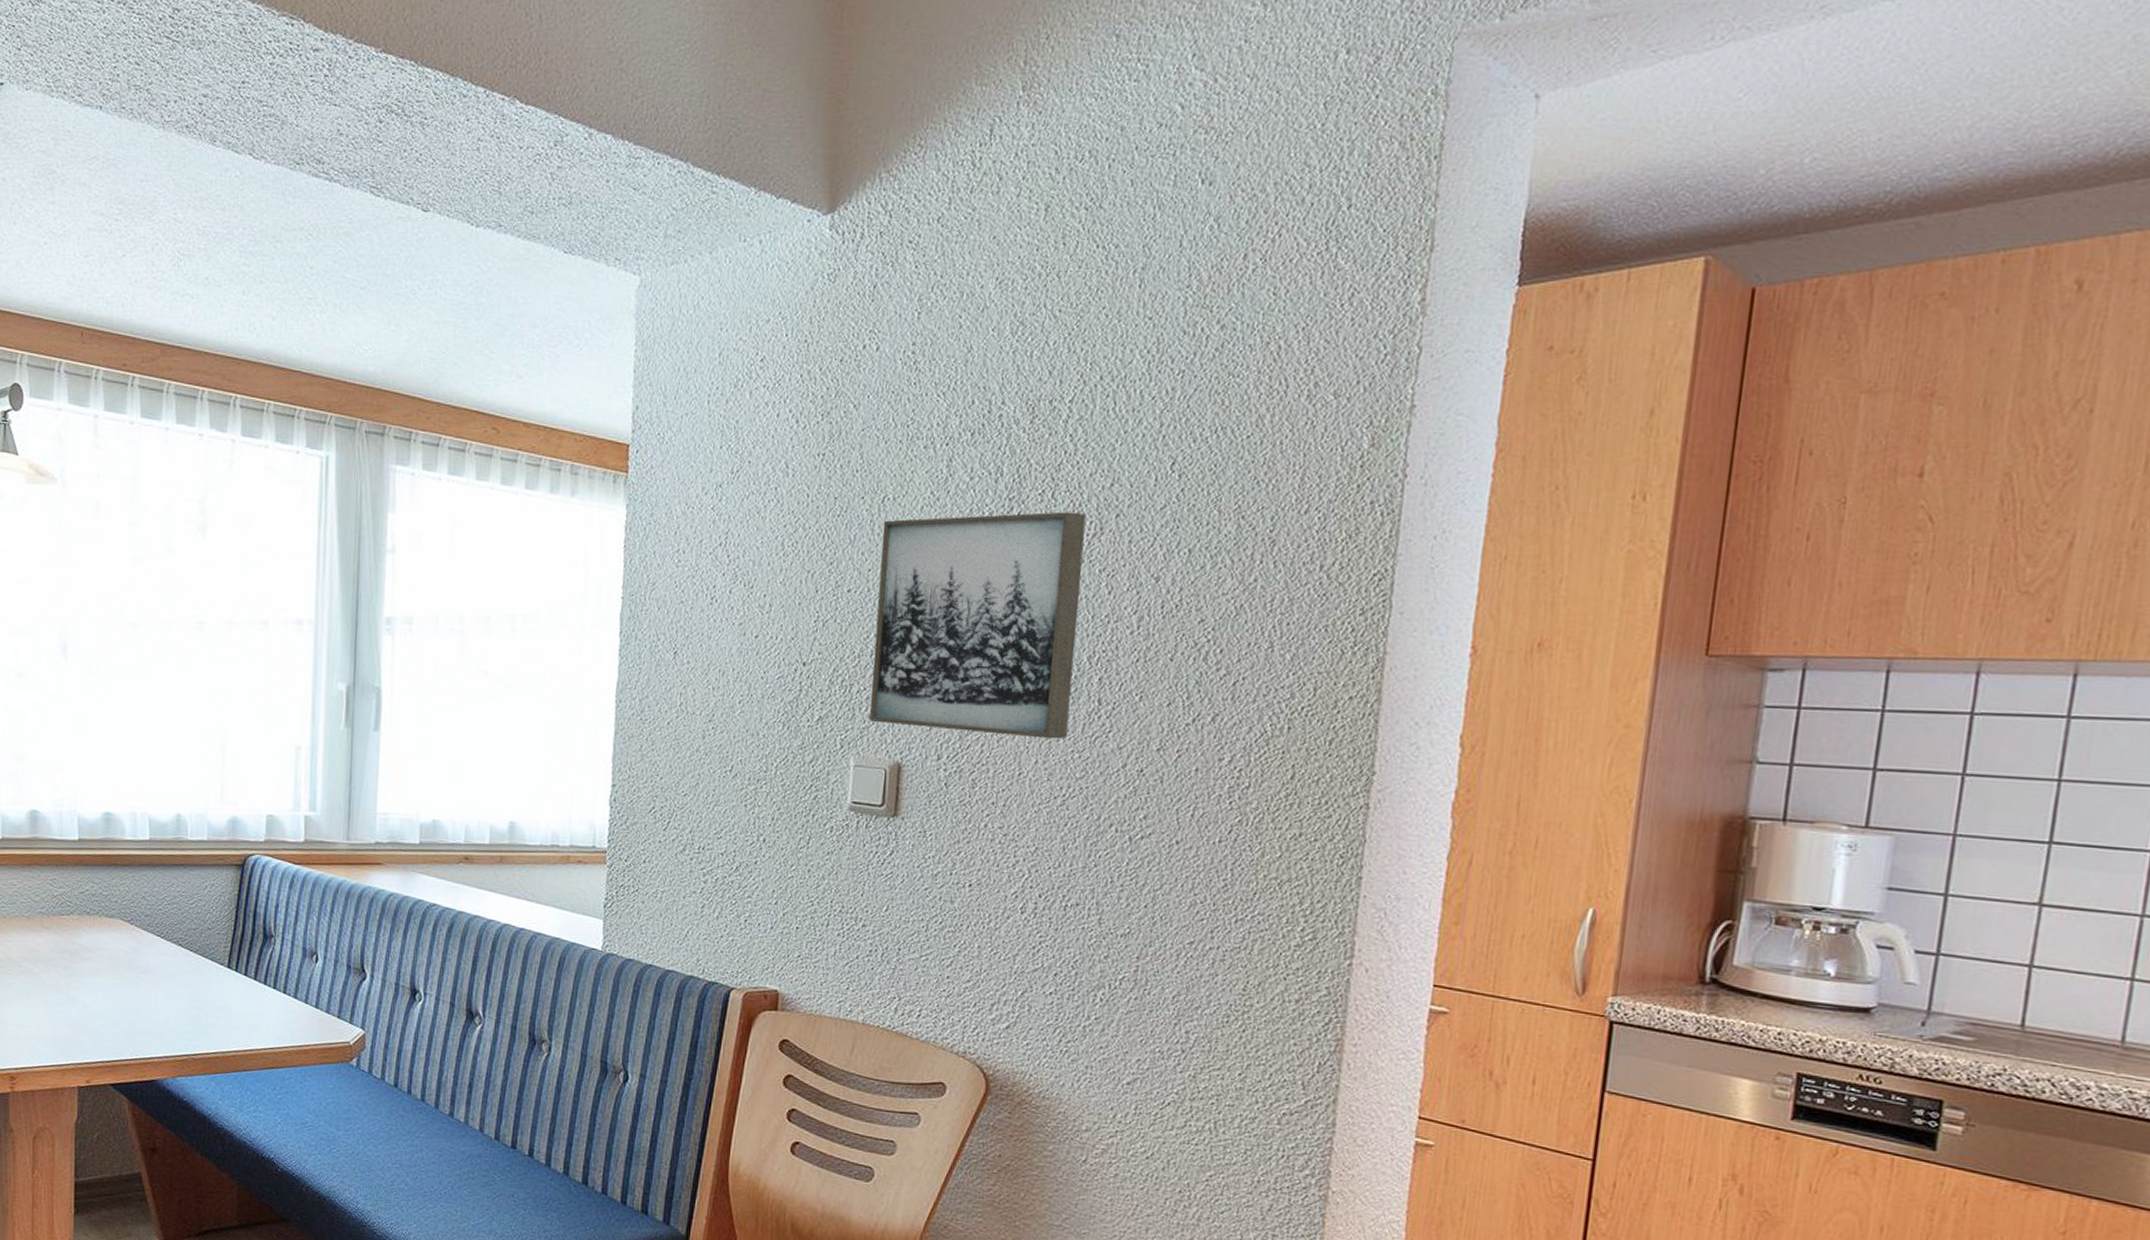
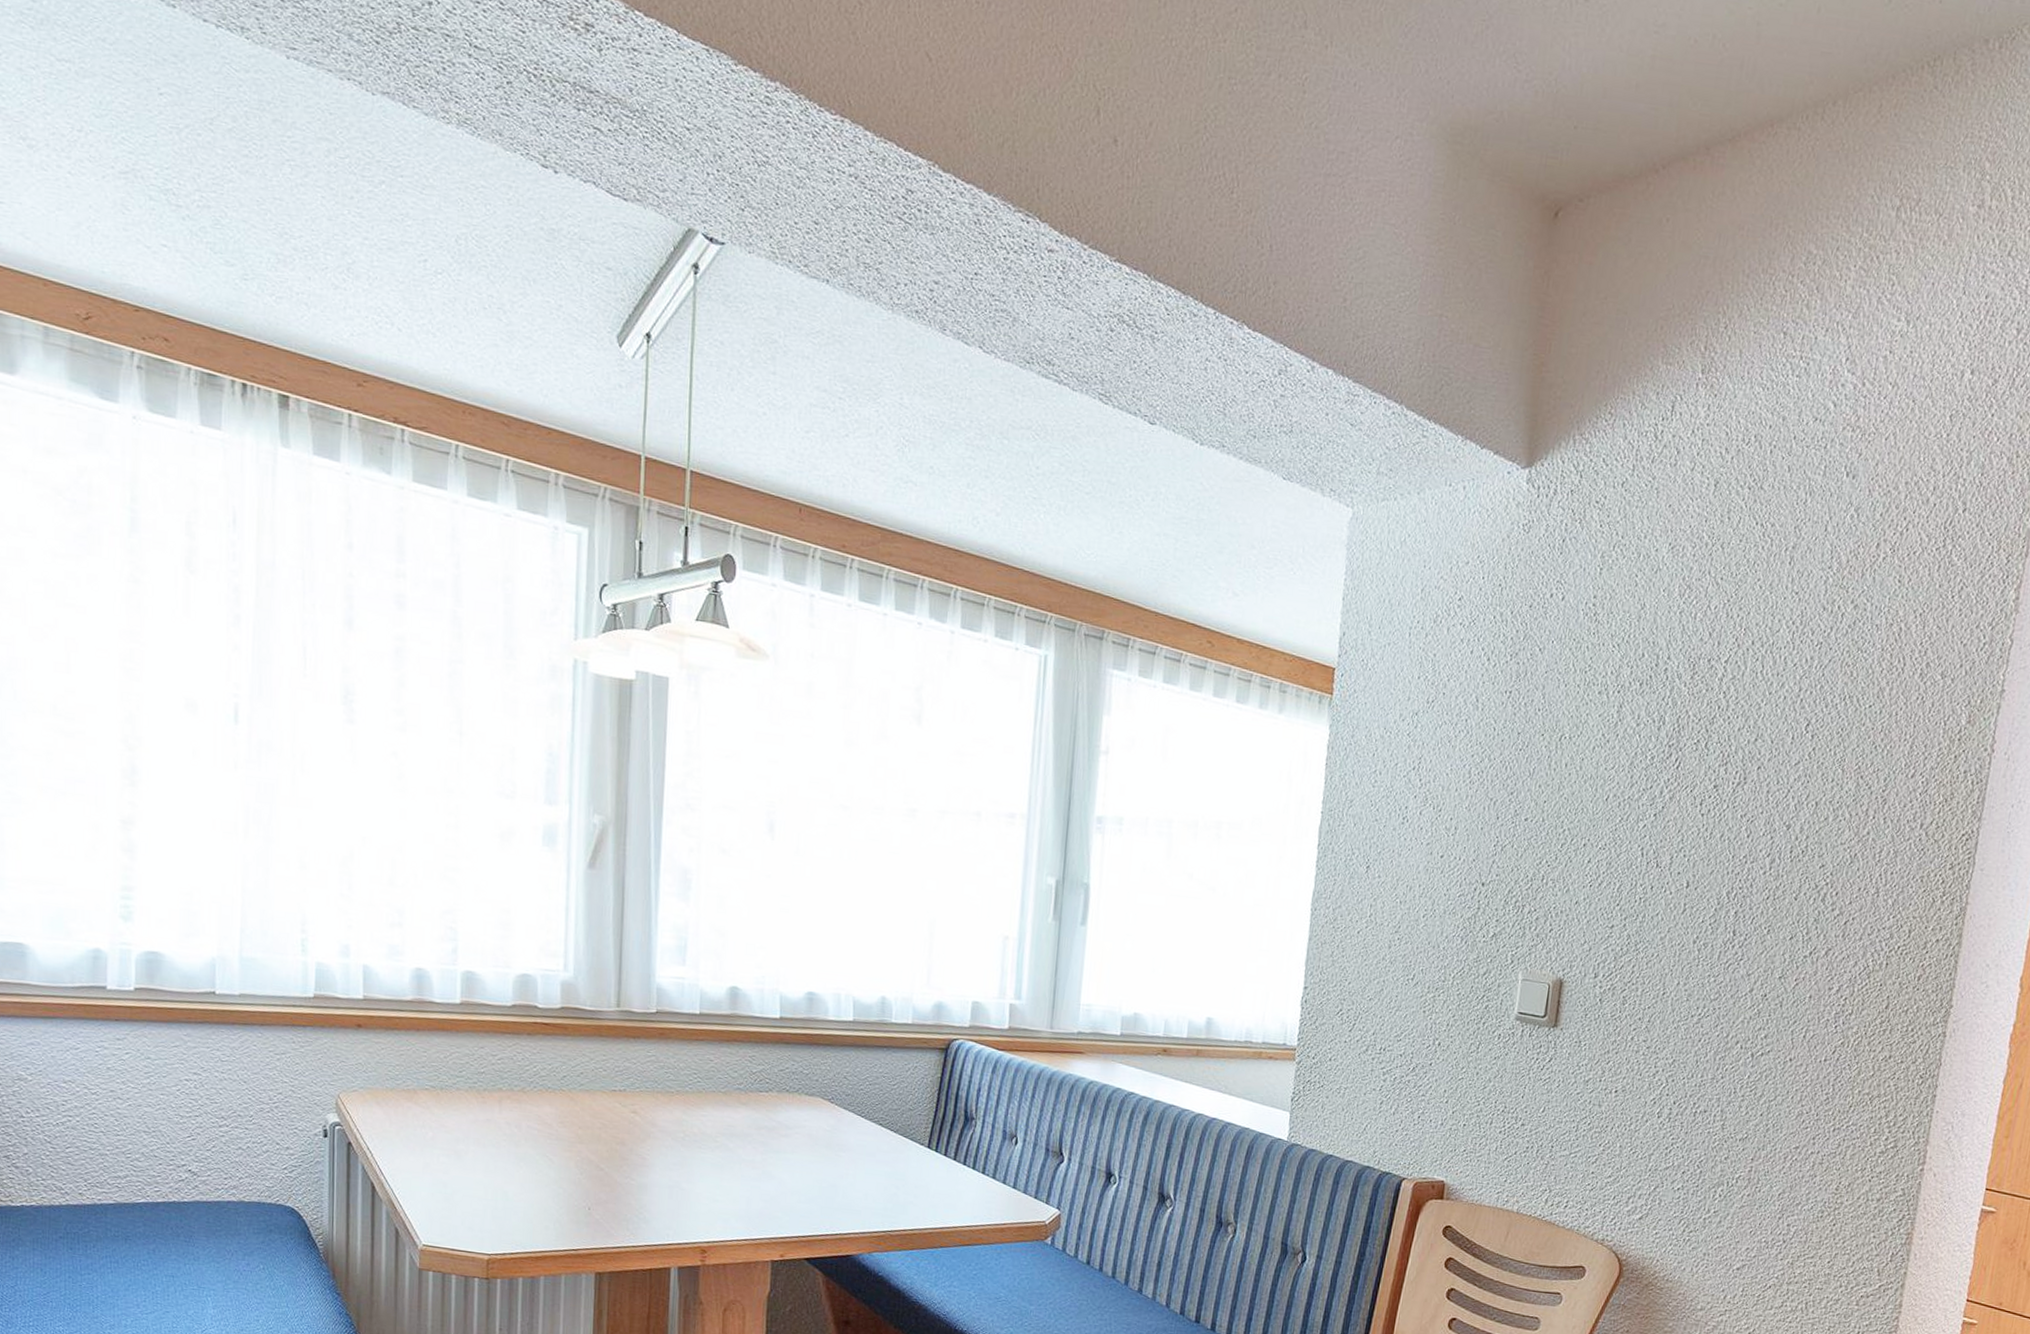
wall art: present [869,512,1086,739] -> none [1538,757,1733,964]

